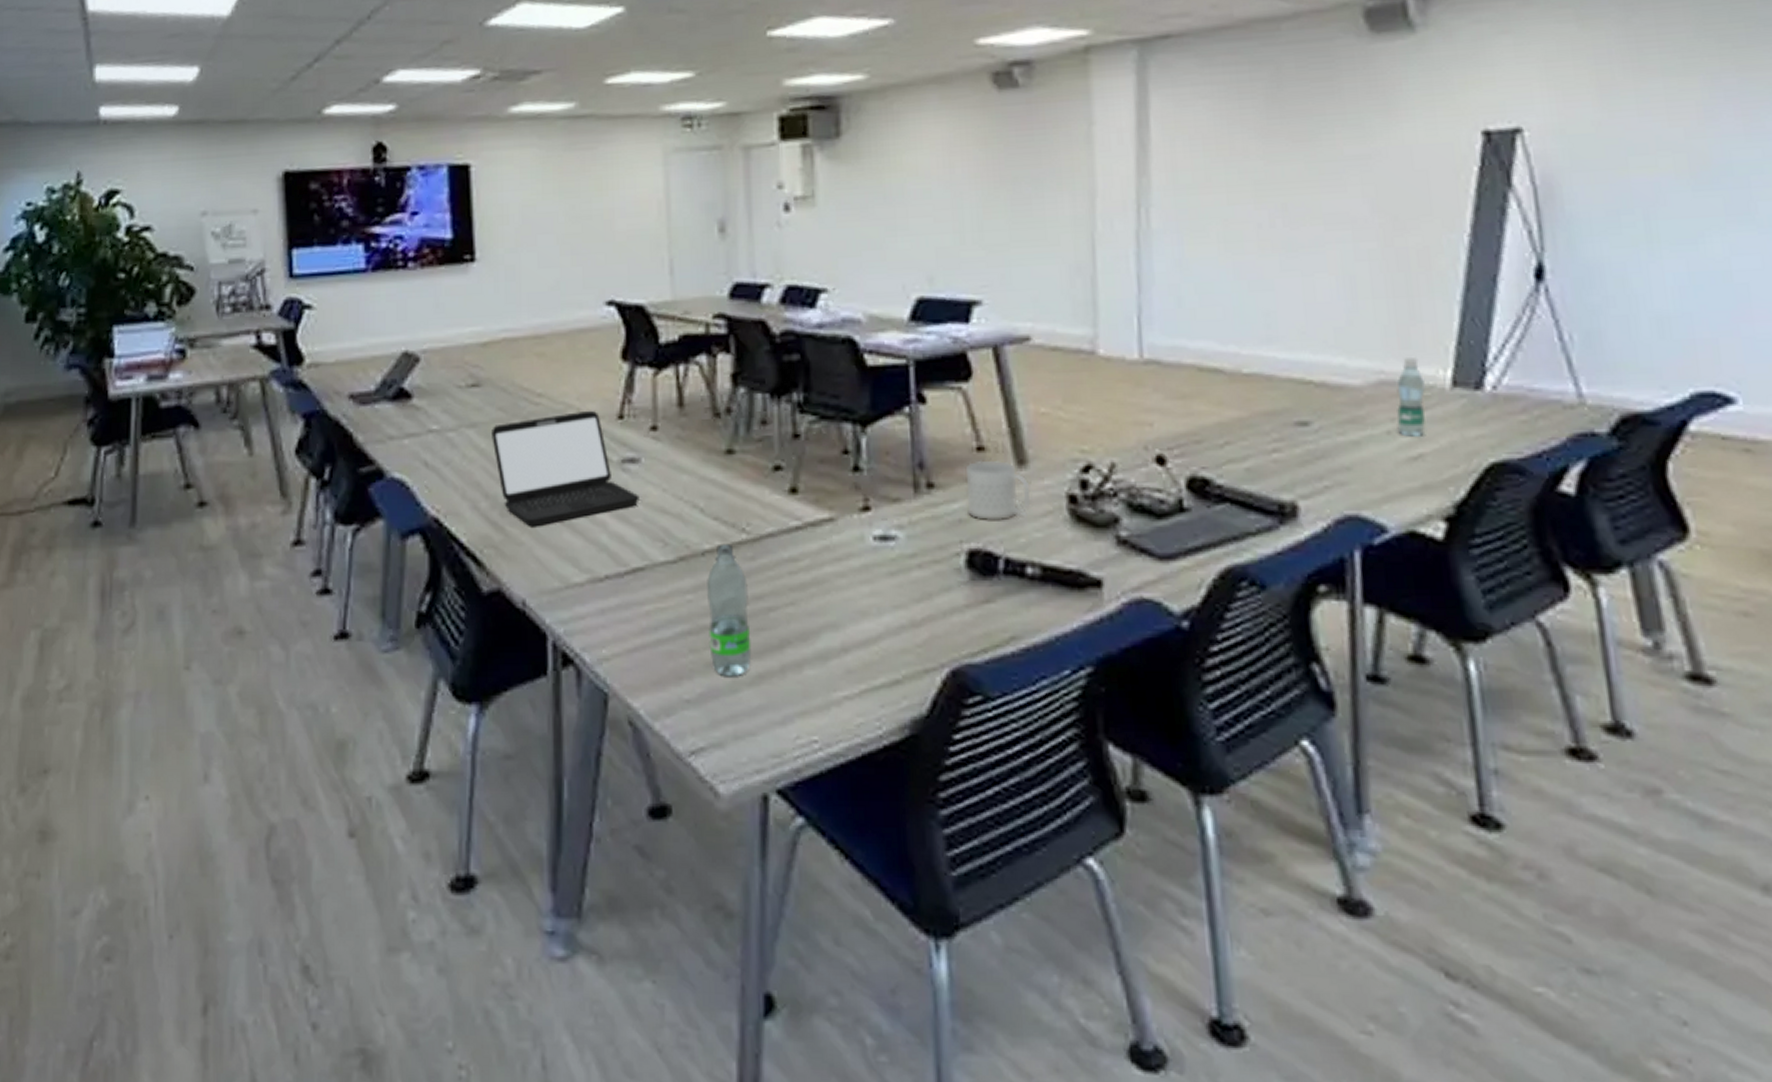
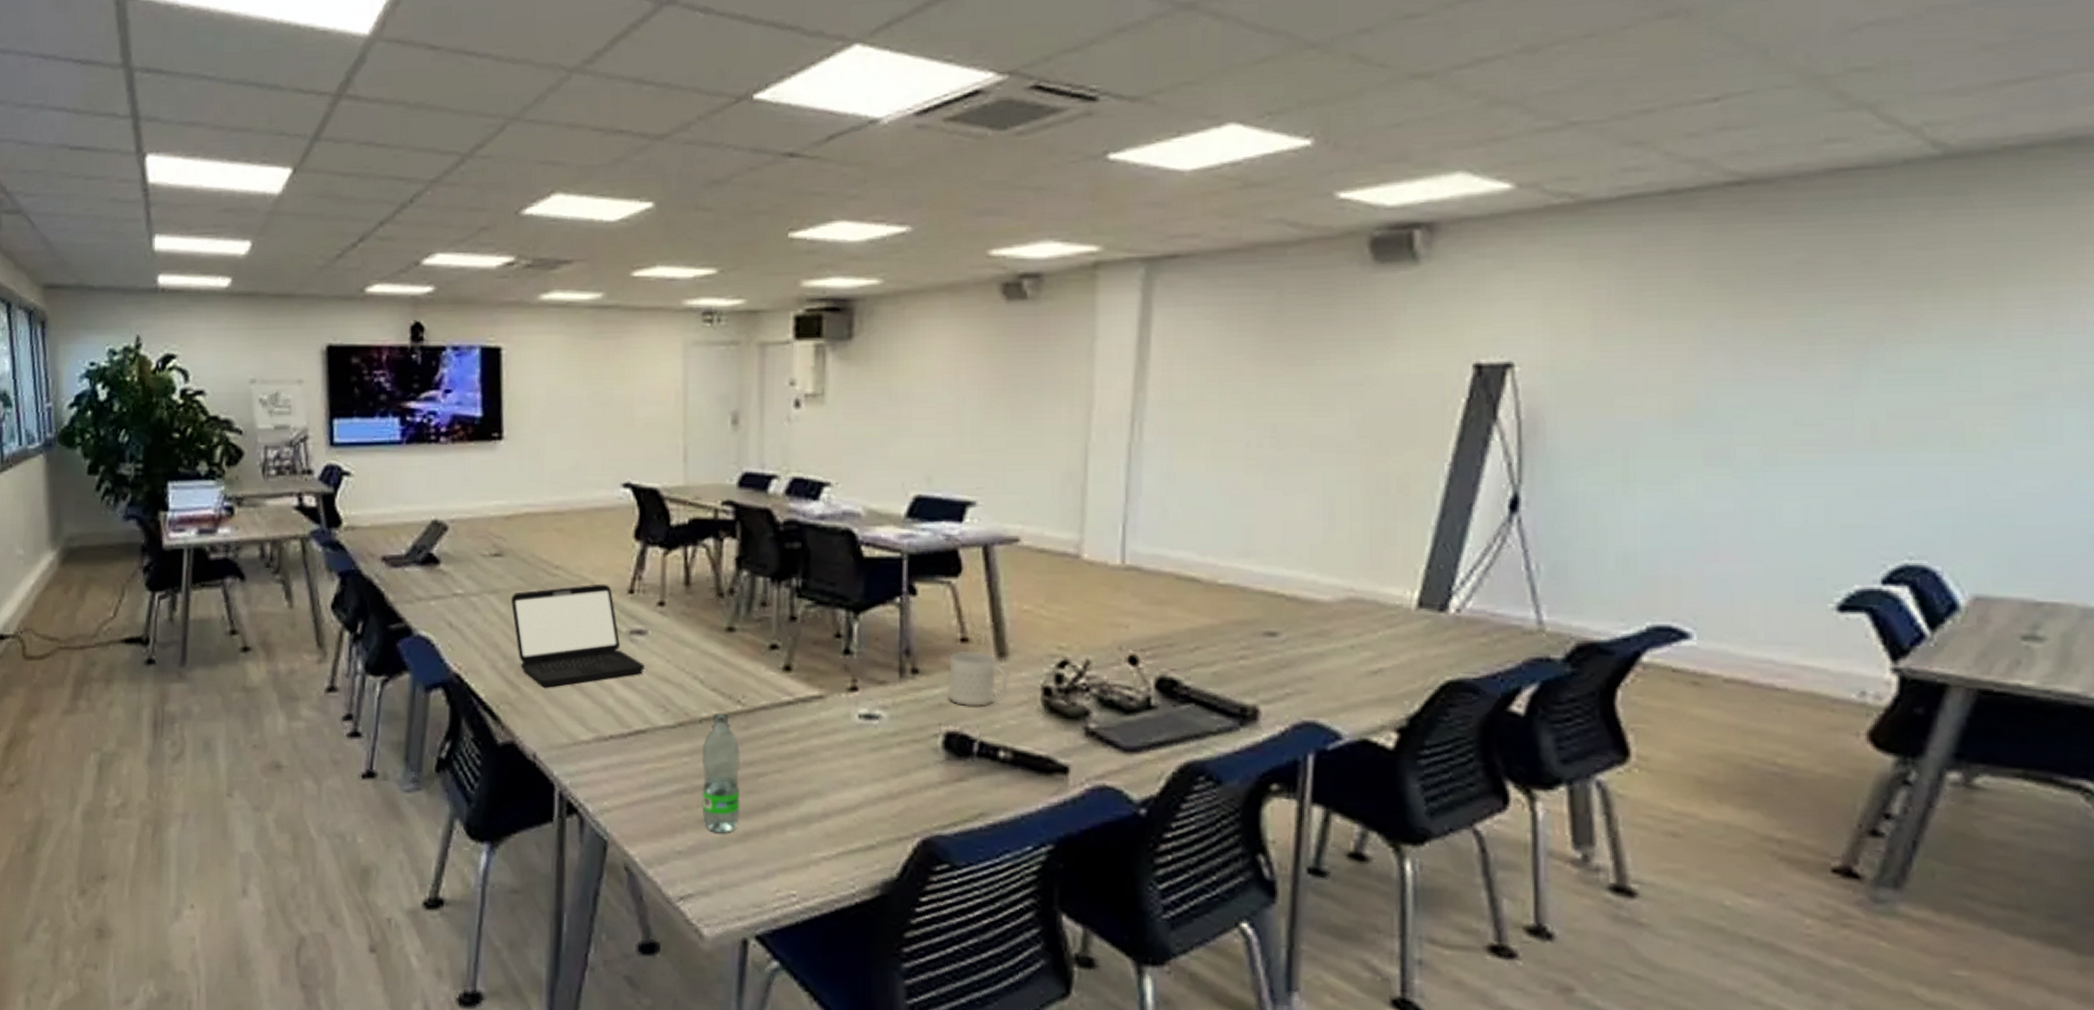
bottle: present [1395,358,1426,437] -> none [1361,578,1391,652]

